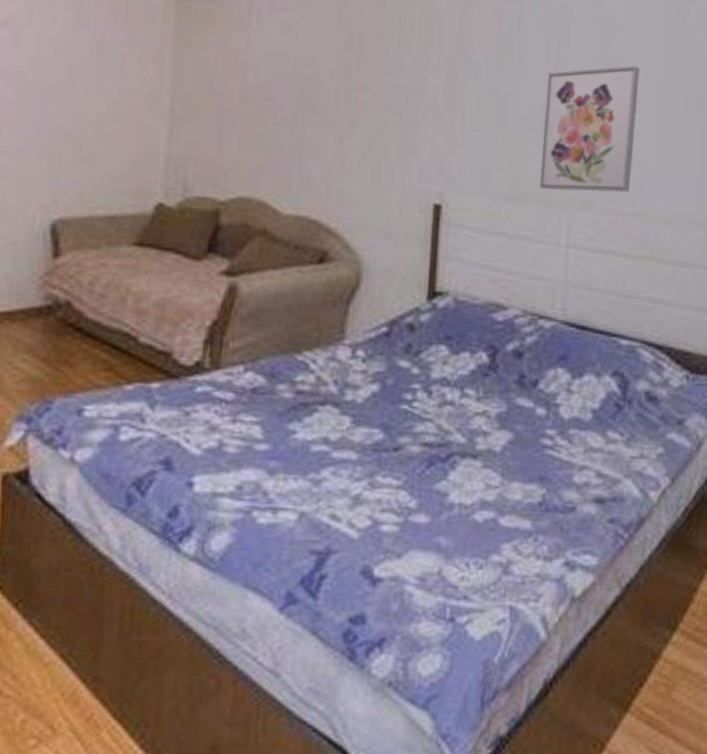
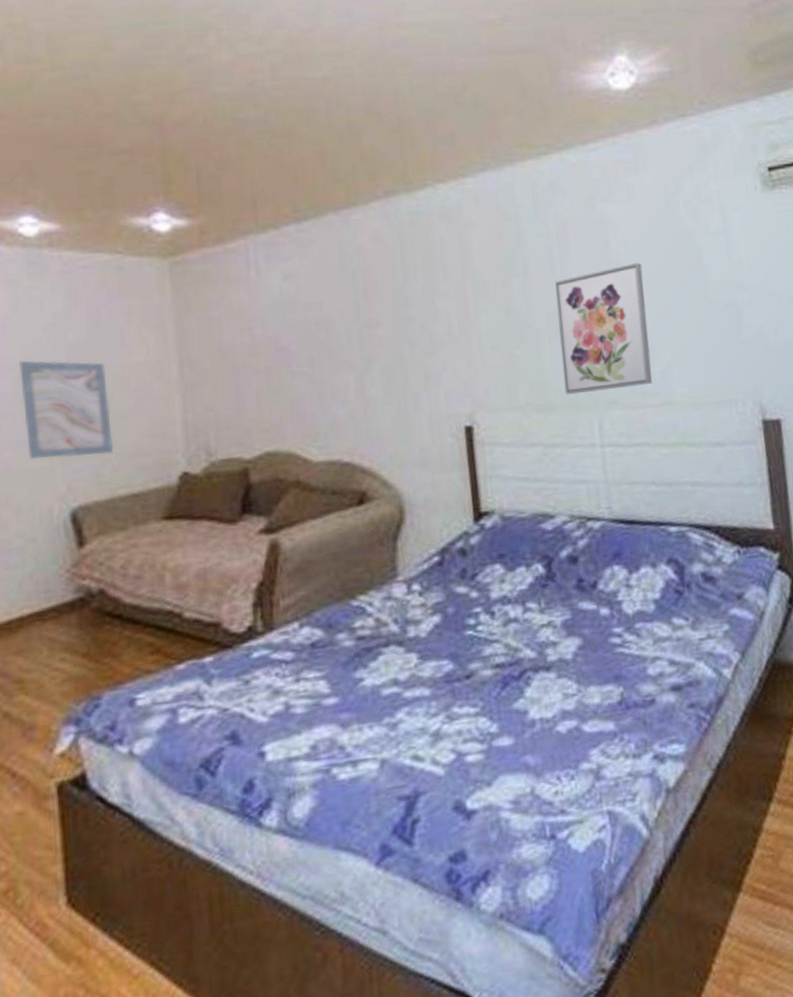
wall art: none [21,71,102,174] -> present [19,360,114,460]

